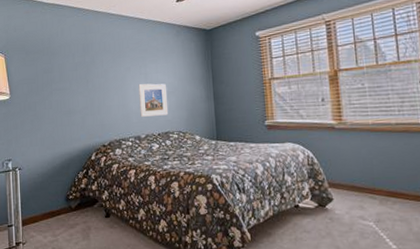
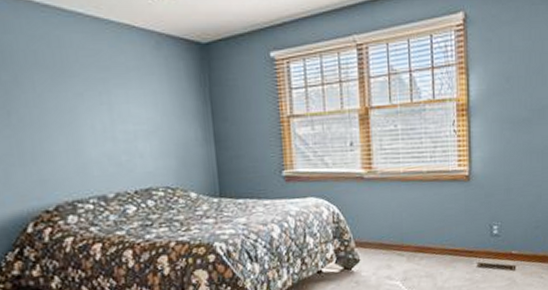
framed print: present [138,83,169,117] -> none [98,118,149,168]

